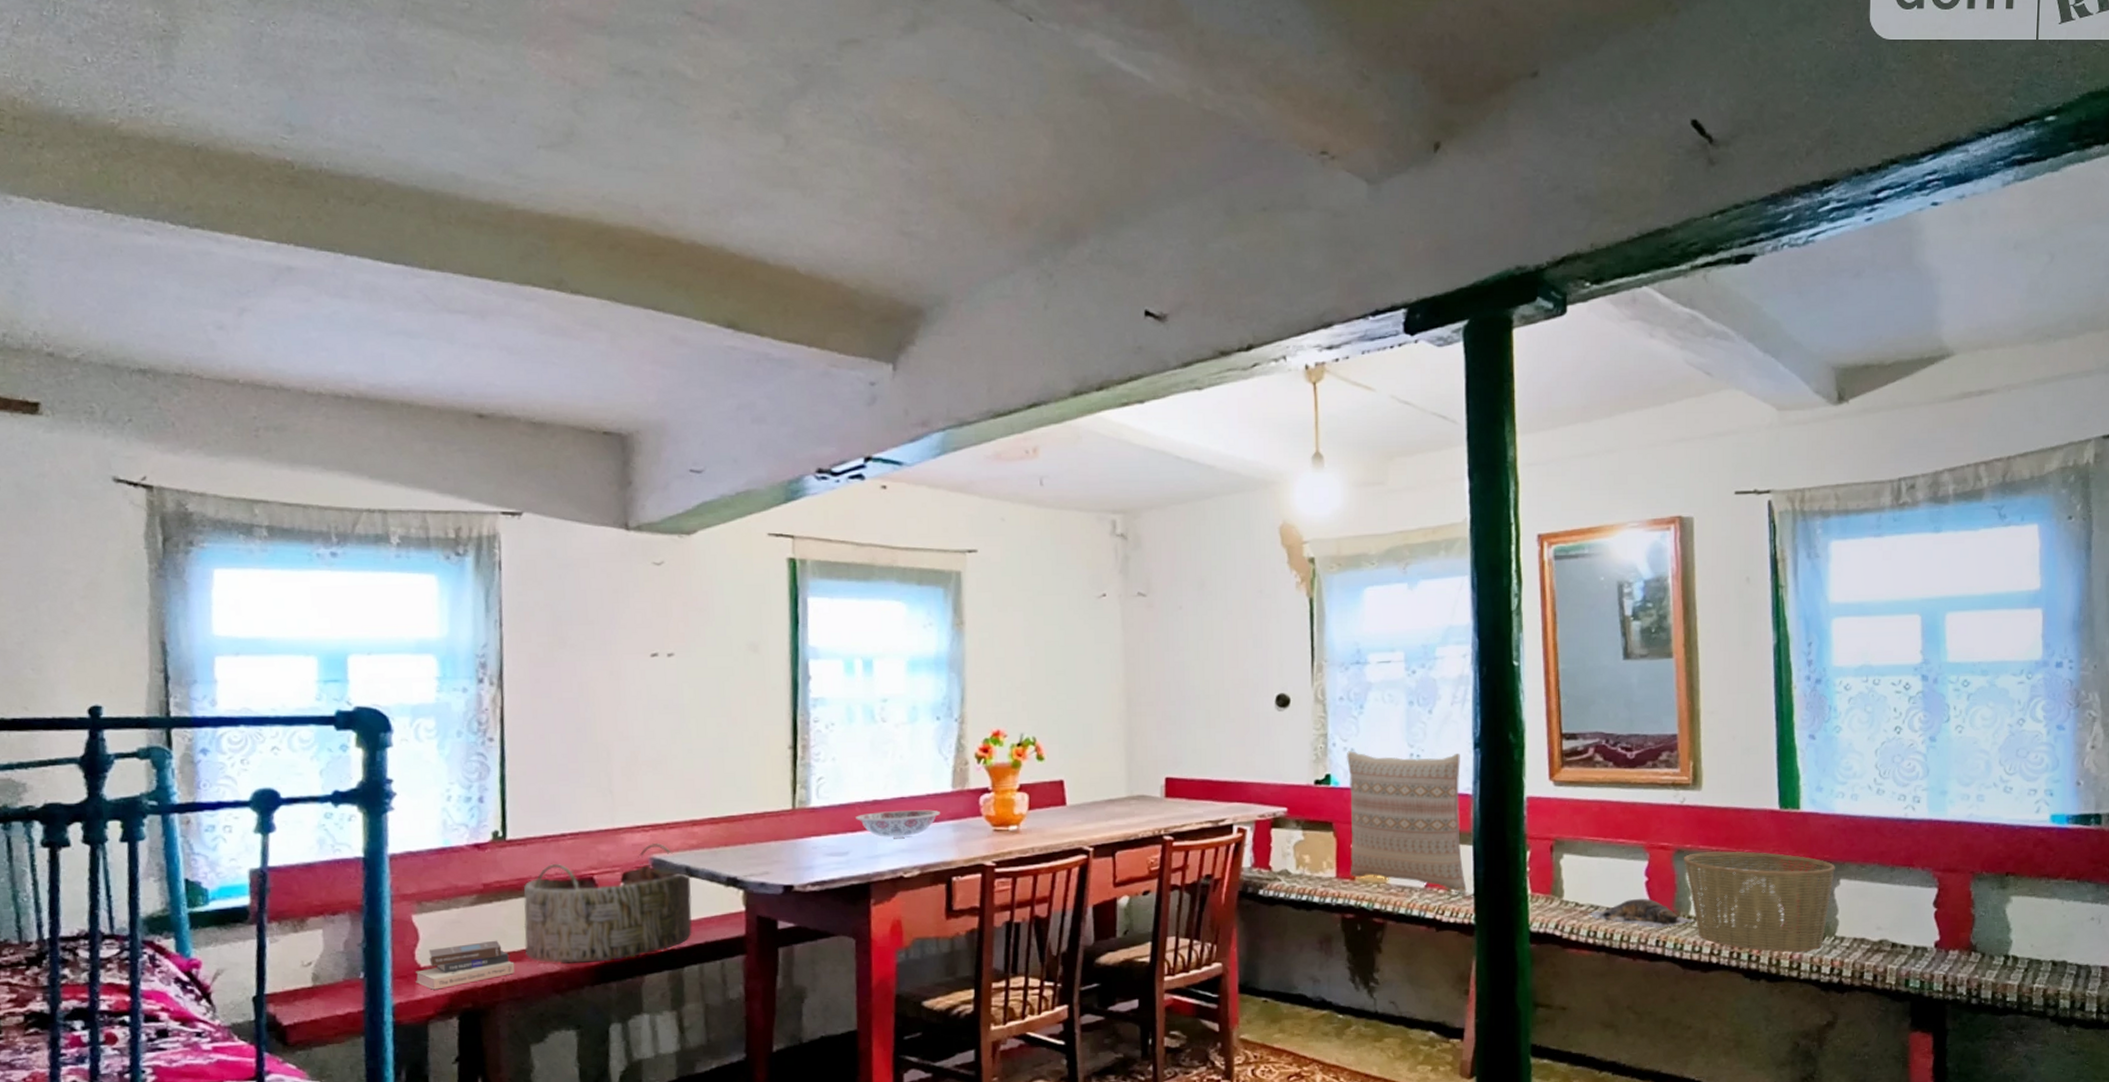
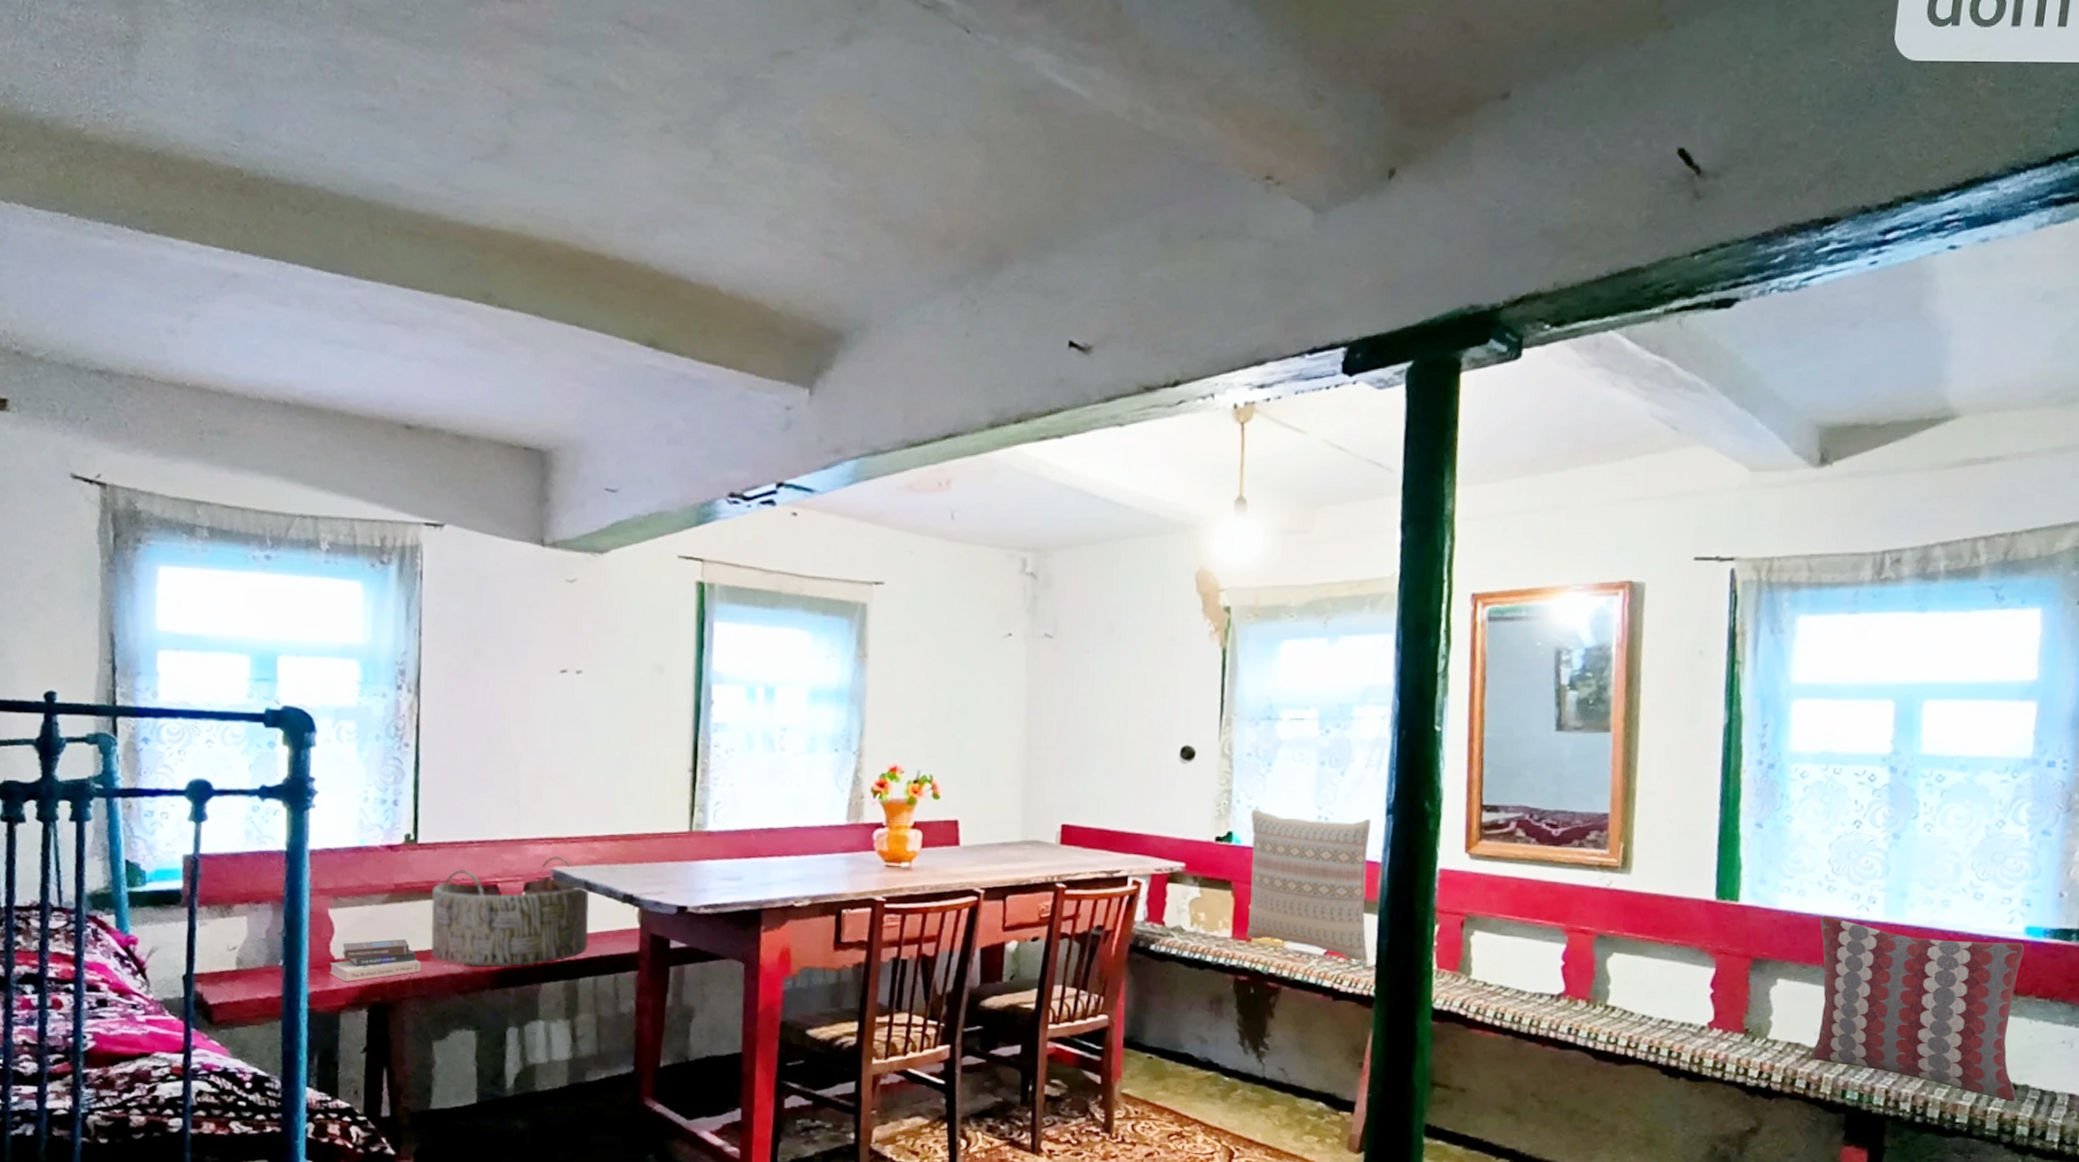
ceramic bowl: present [856,809,940,838] -> none [751,840,833,867]
cat: present [1584,898,1697,929] -> none [1492,982,1614,1016]
basket: present [1683,851,1836,953] -> none [1604,939,1774,1053]
pillow: none [1873,817,2056,978] -> present [1810,915,2024,1102]

